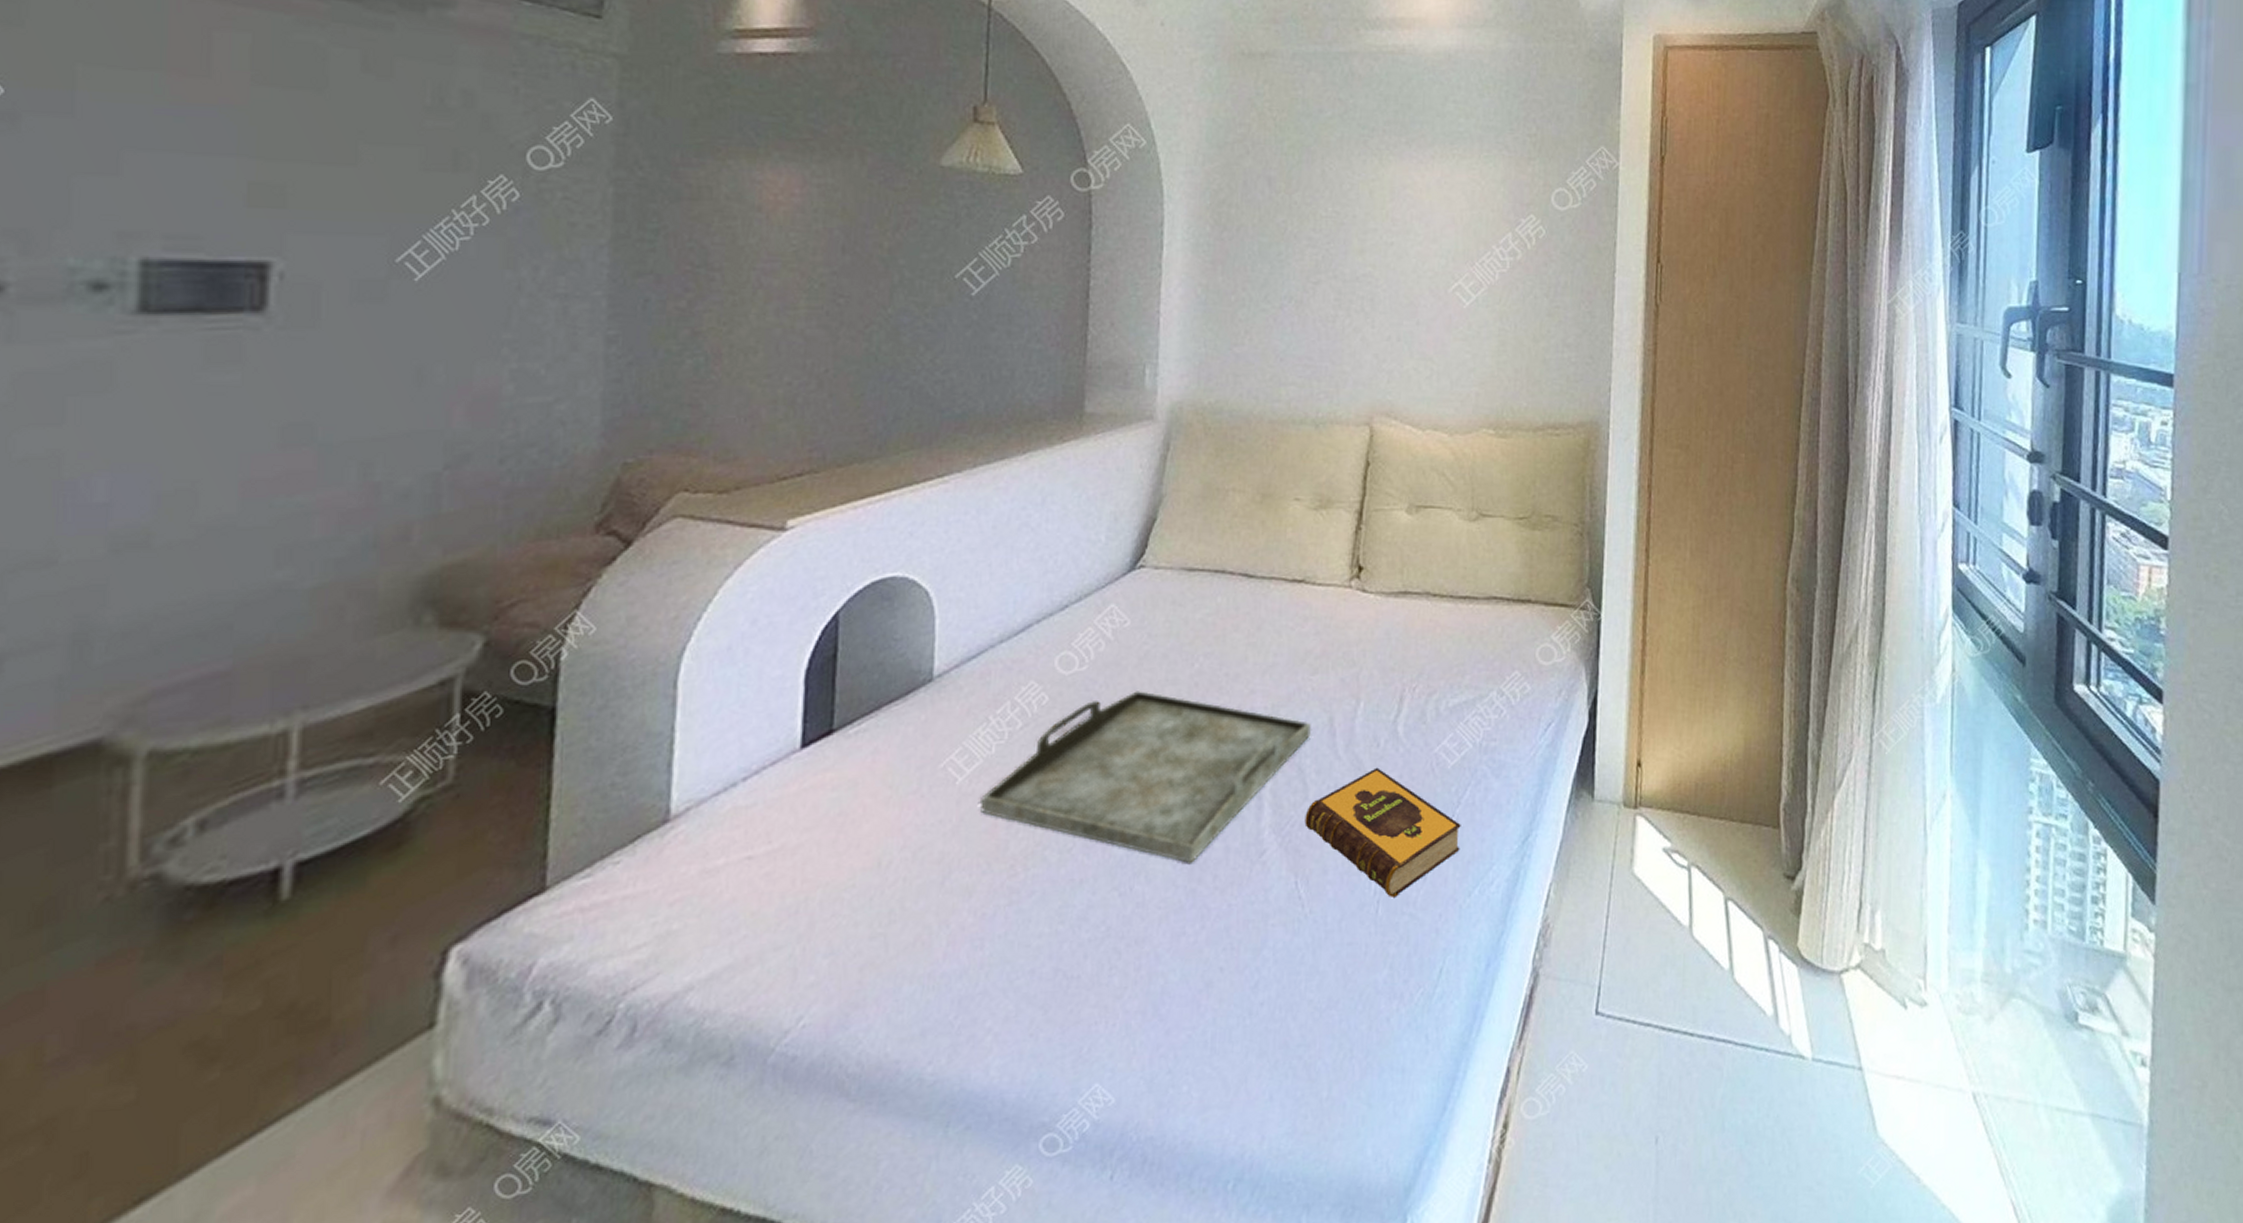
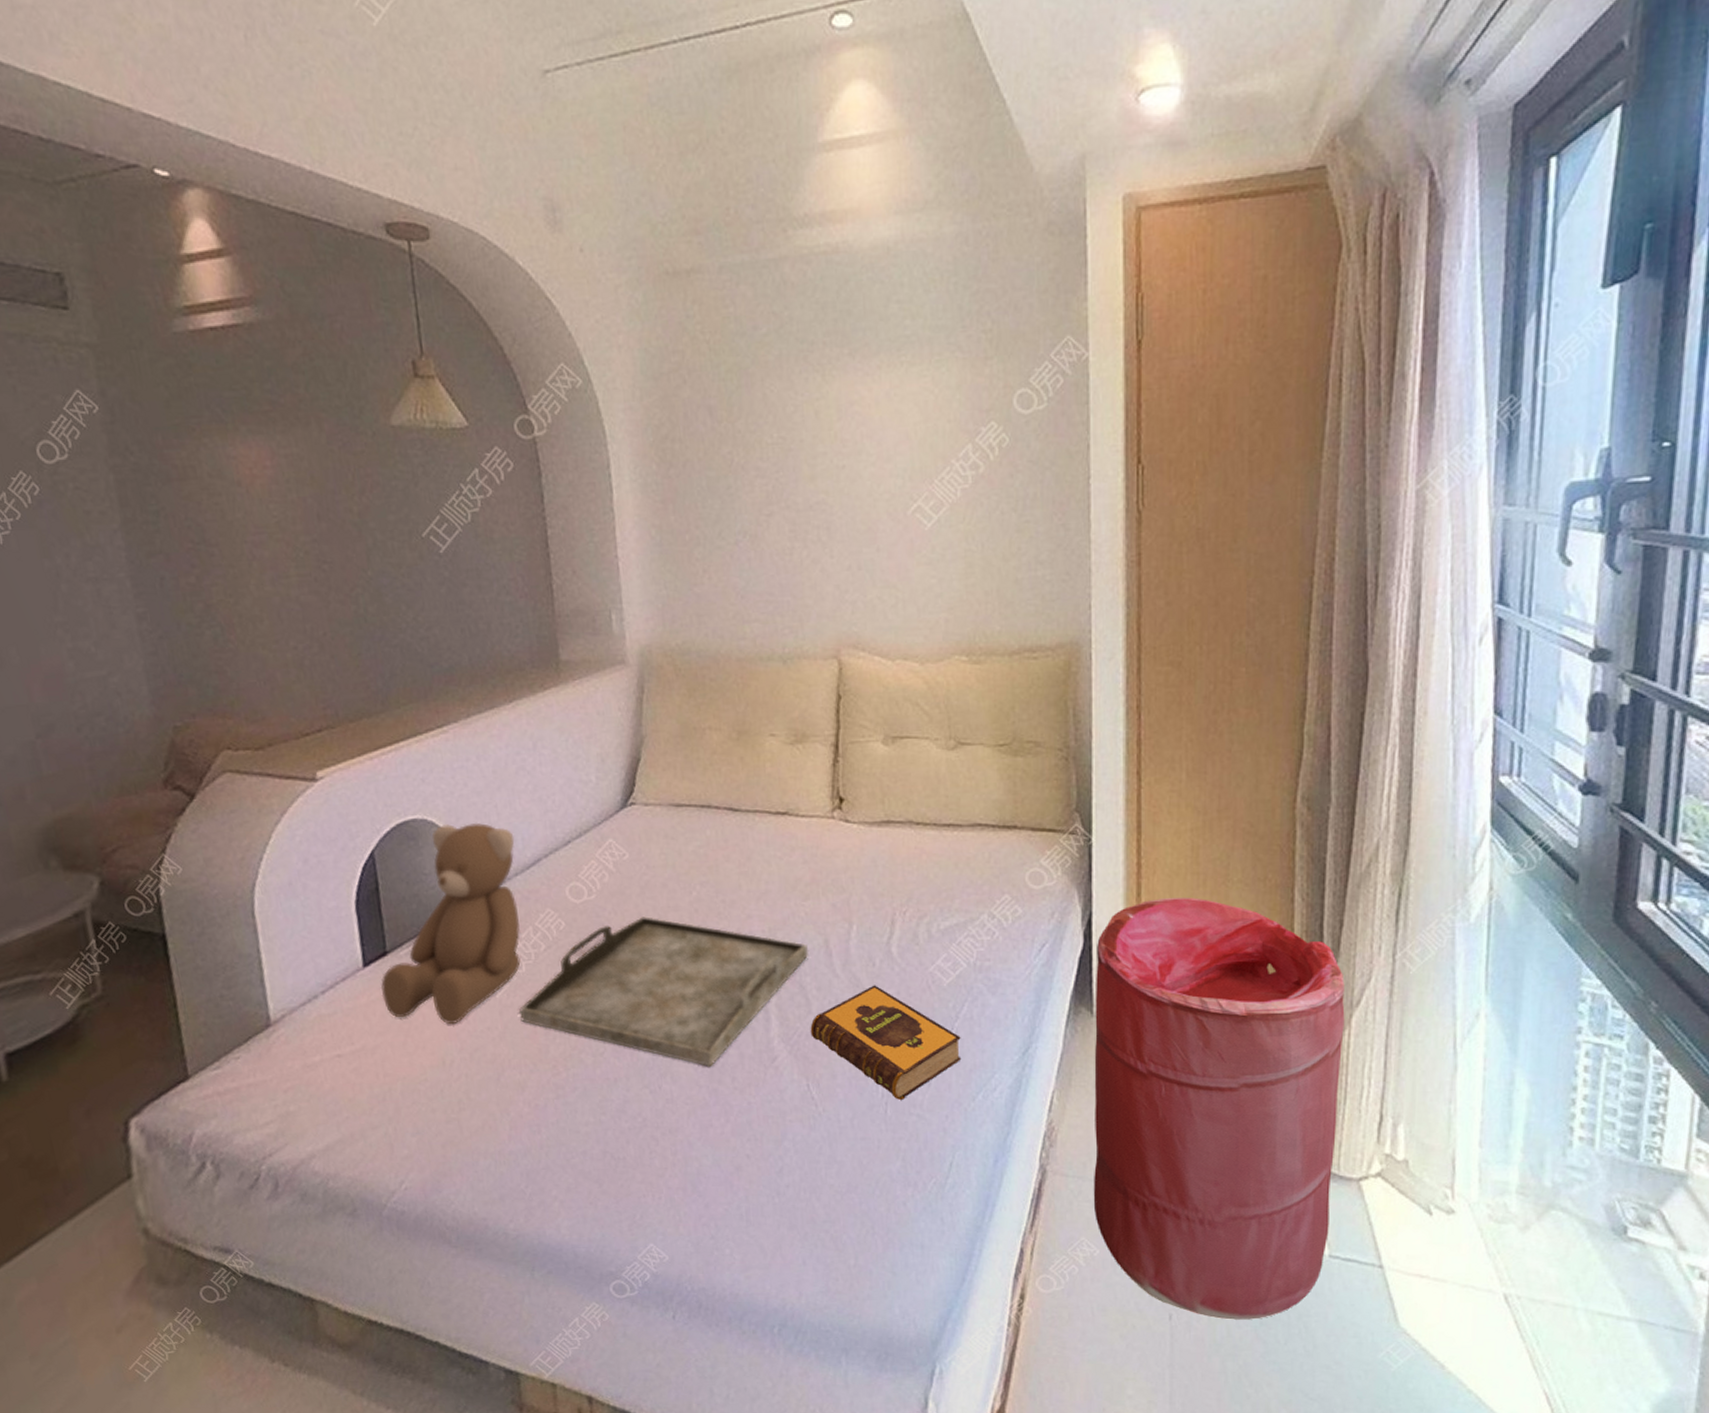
teddy bear: none [817,582,1006,816] -> present [380,822,521,1024]
laundry hamper: none [1585,676,1828,1140] -> present [1094,897,1345,1320]

